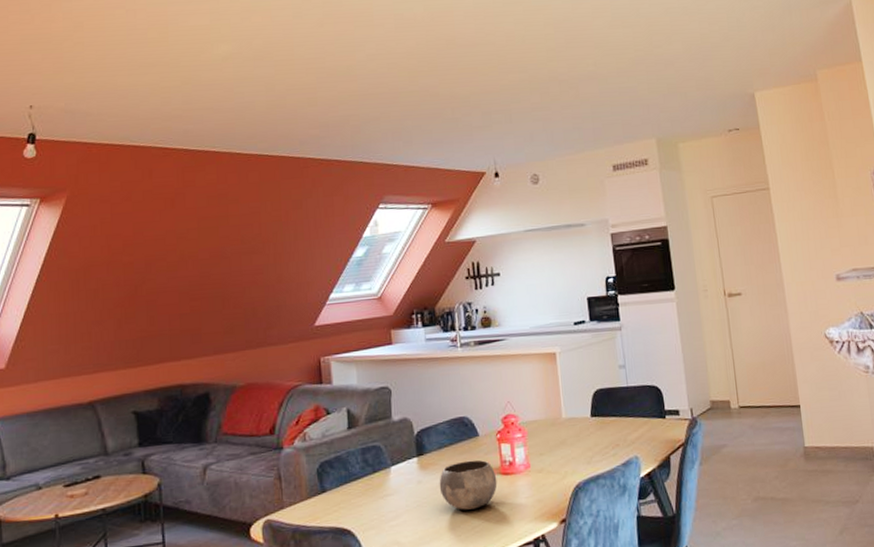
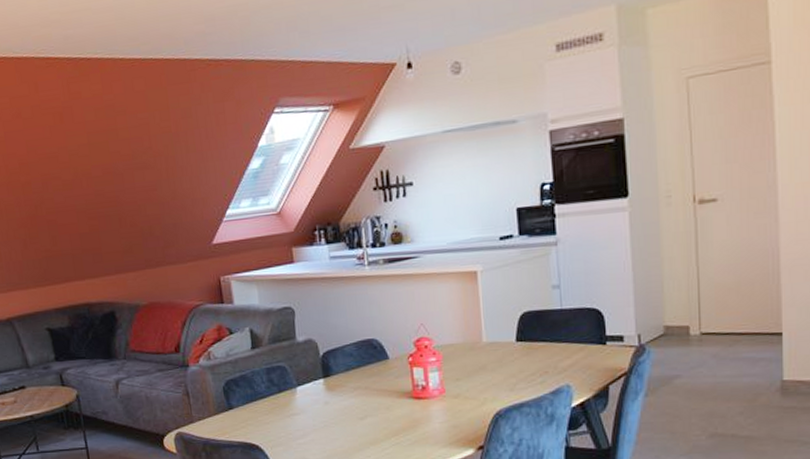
bowl: present [439,460,498,510] -> none [347,383,409,432]

